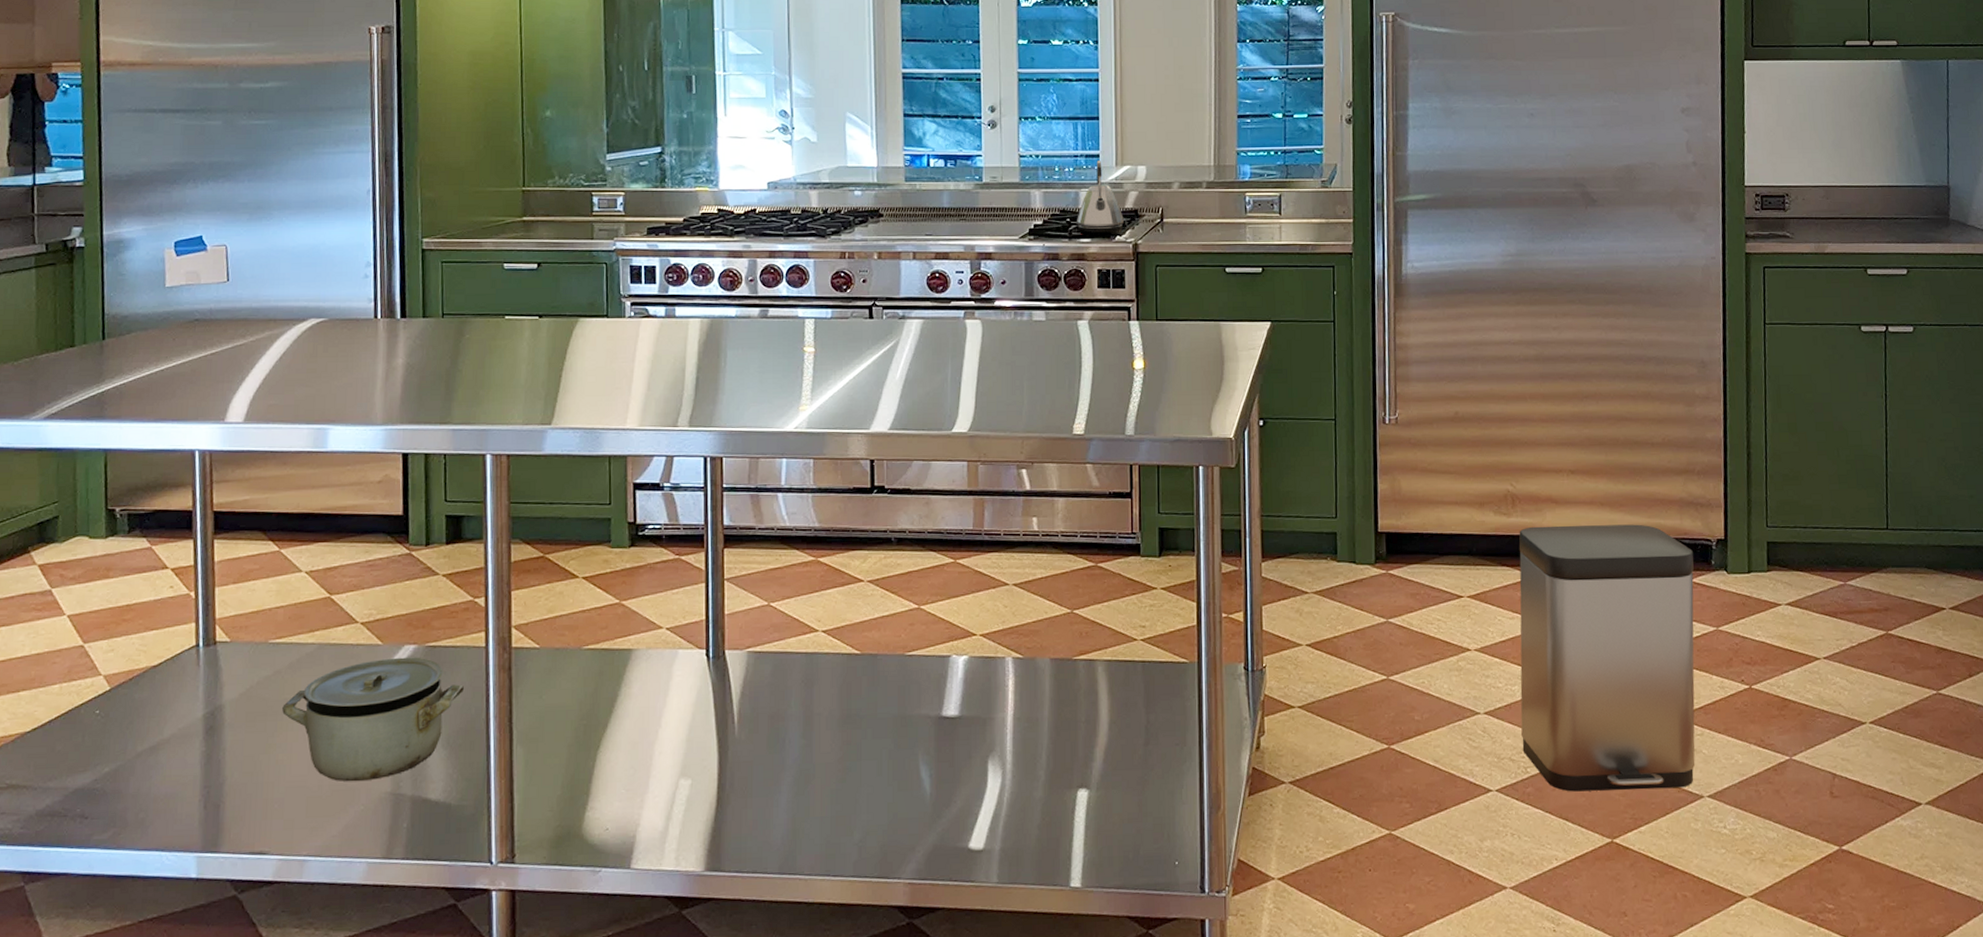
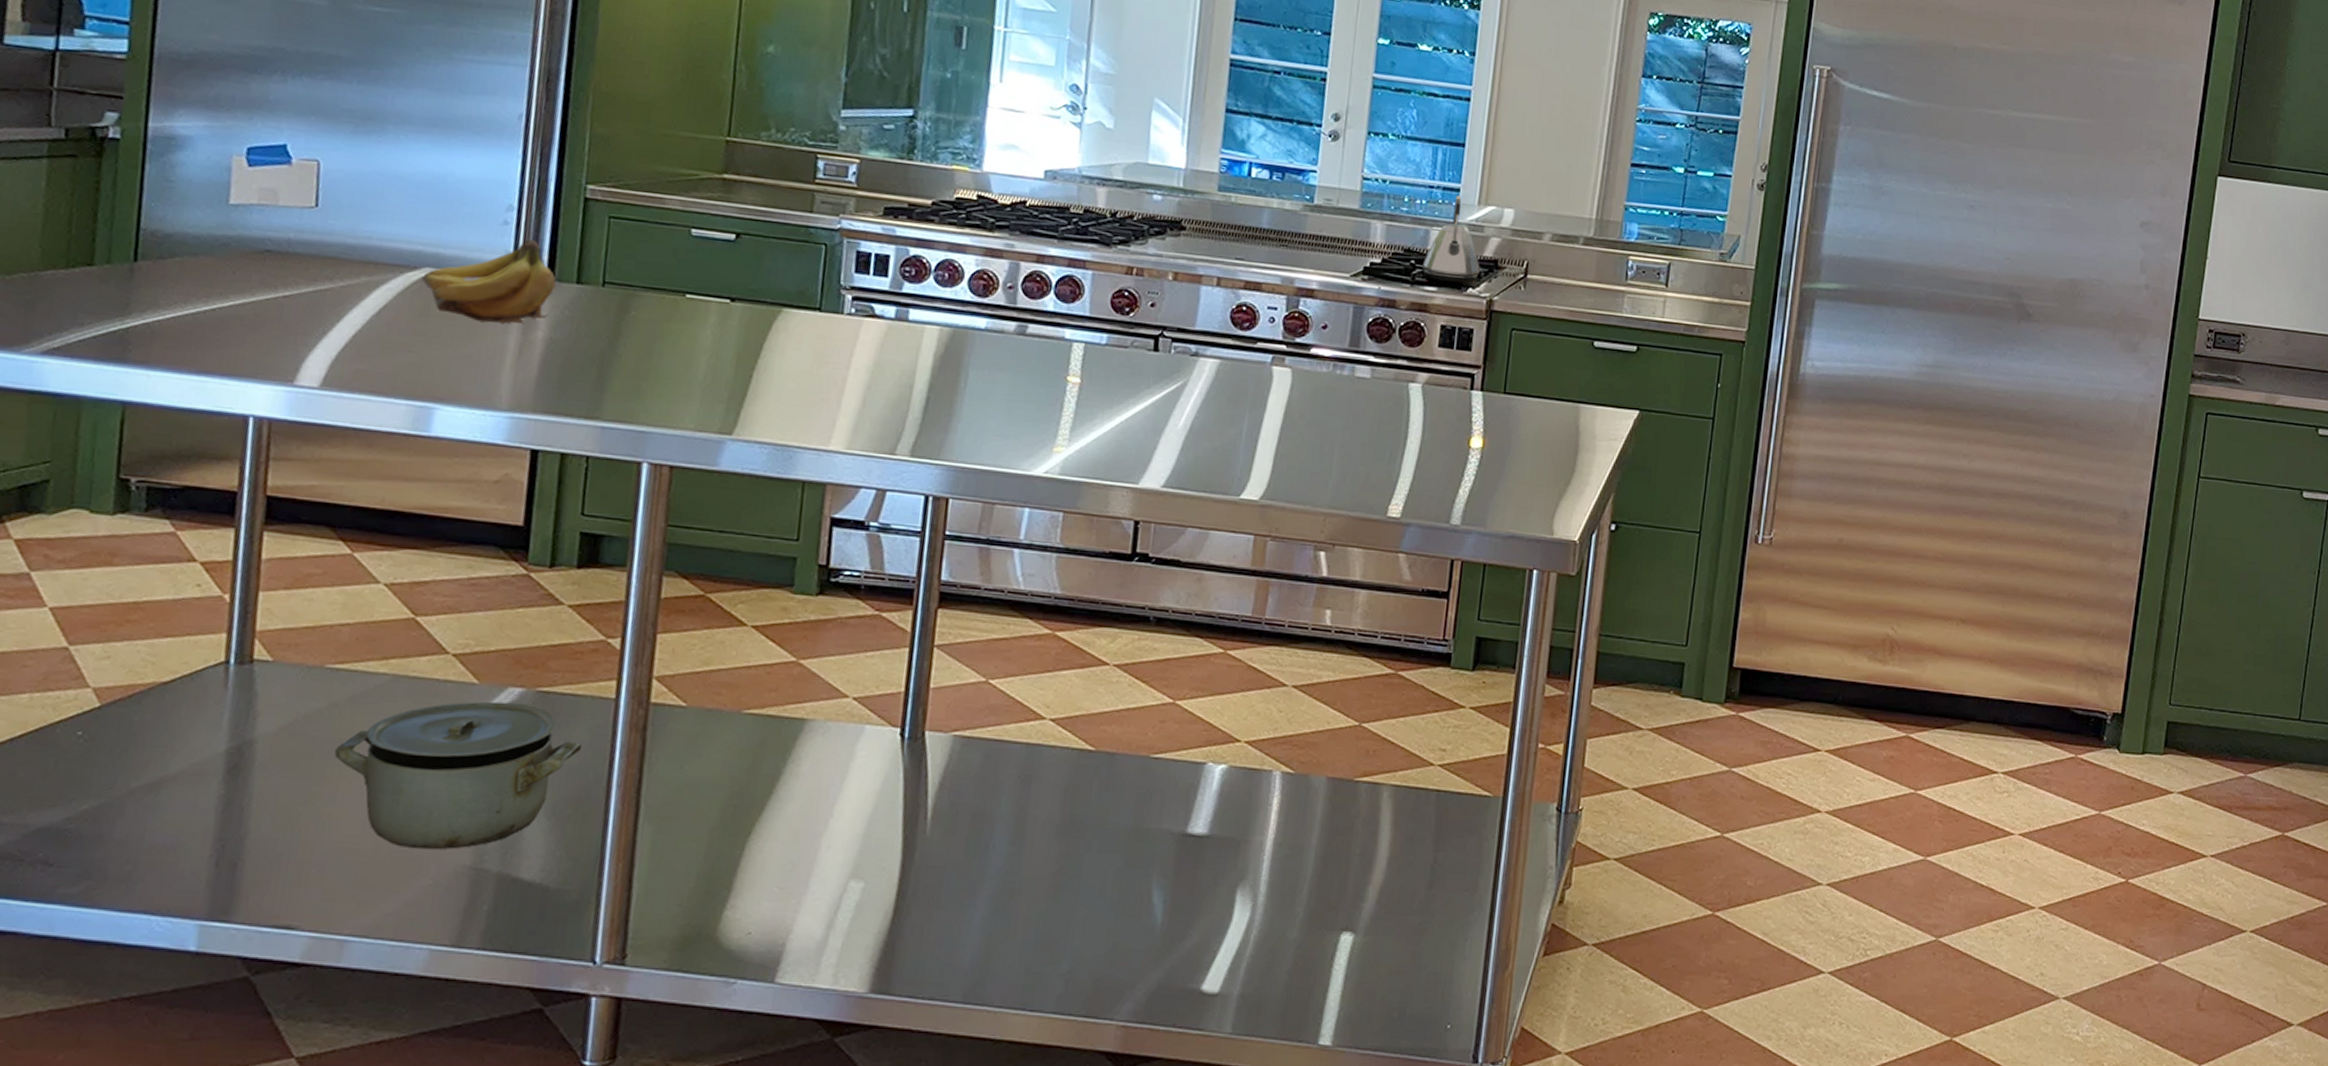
fruit: none [308,287,408,357] -> present [420,239,556,325]
pedal bin: present [1519,524,1695,792] -> none [1864,678,2086,986]

